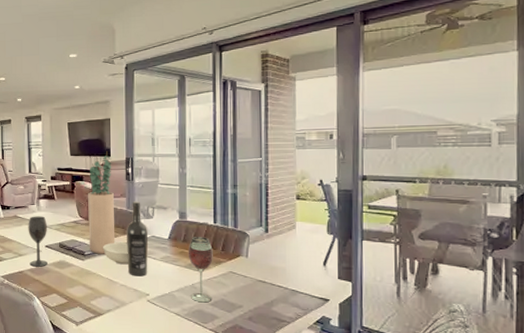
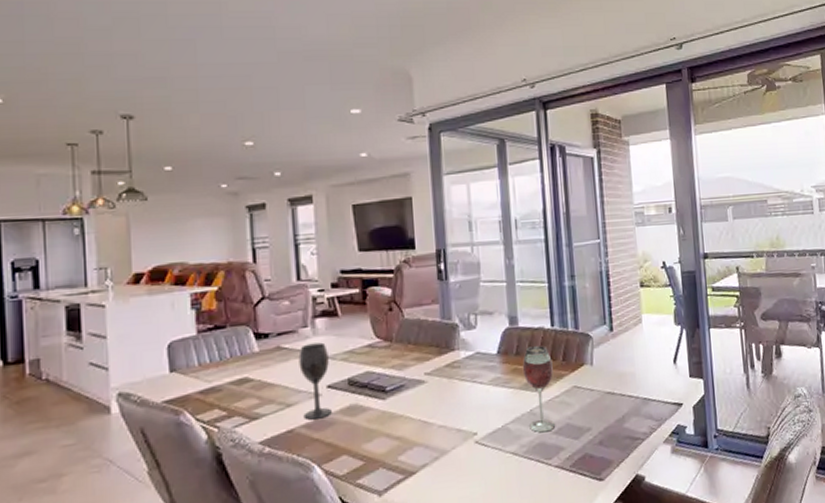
vase: present [88,151,116,254] -> none [386,242,428,388]
bowl: present [102,242,128,265] -> none [410,366,447,398]
wine bottle: present [126,201,149,277] -> none [441,307,474,411]

